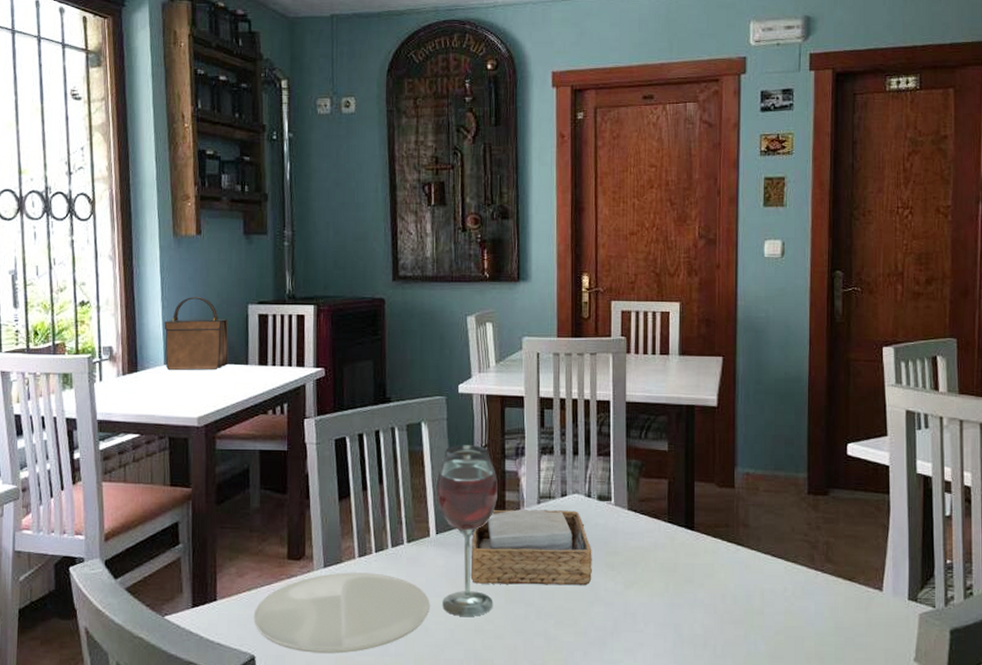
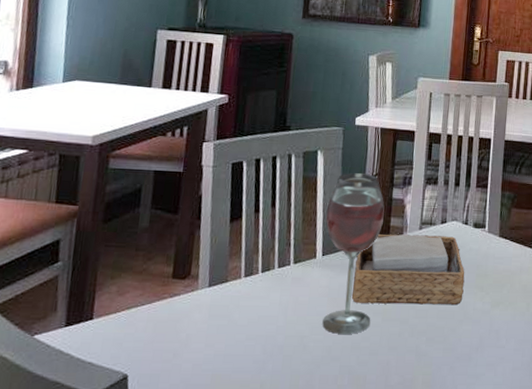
handbag: present [164,297,229,371] -> none [64,18,135,91]
plate: present [253,572,430,654] -> none [130,291,311,371]

